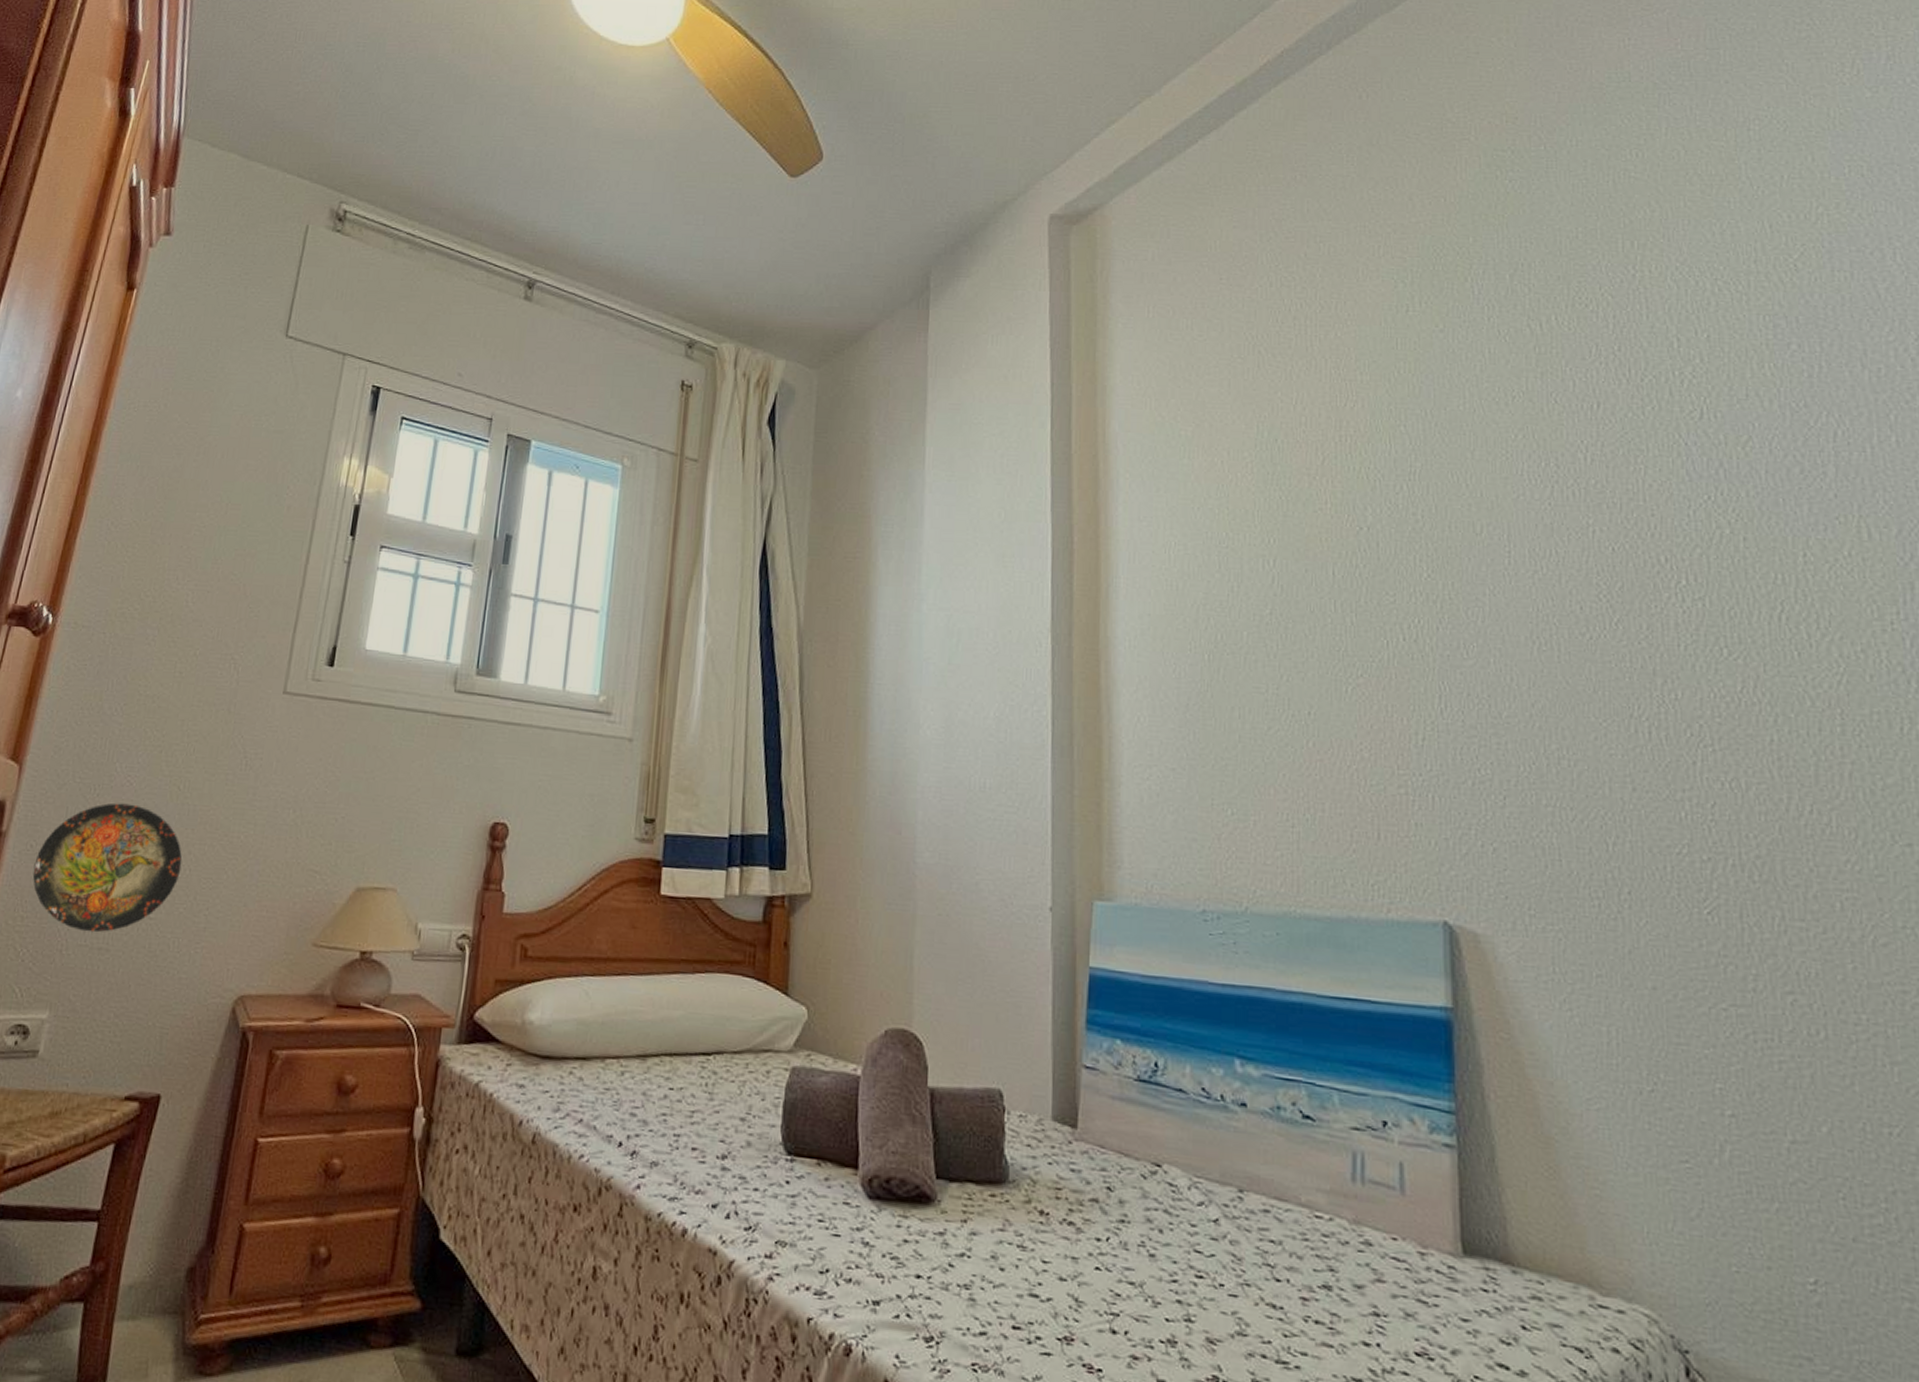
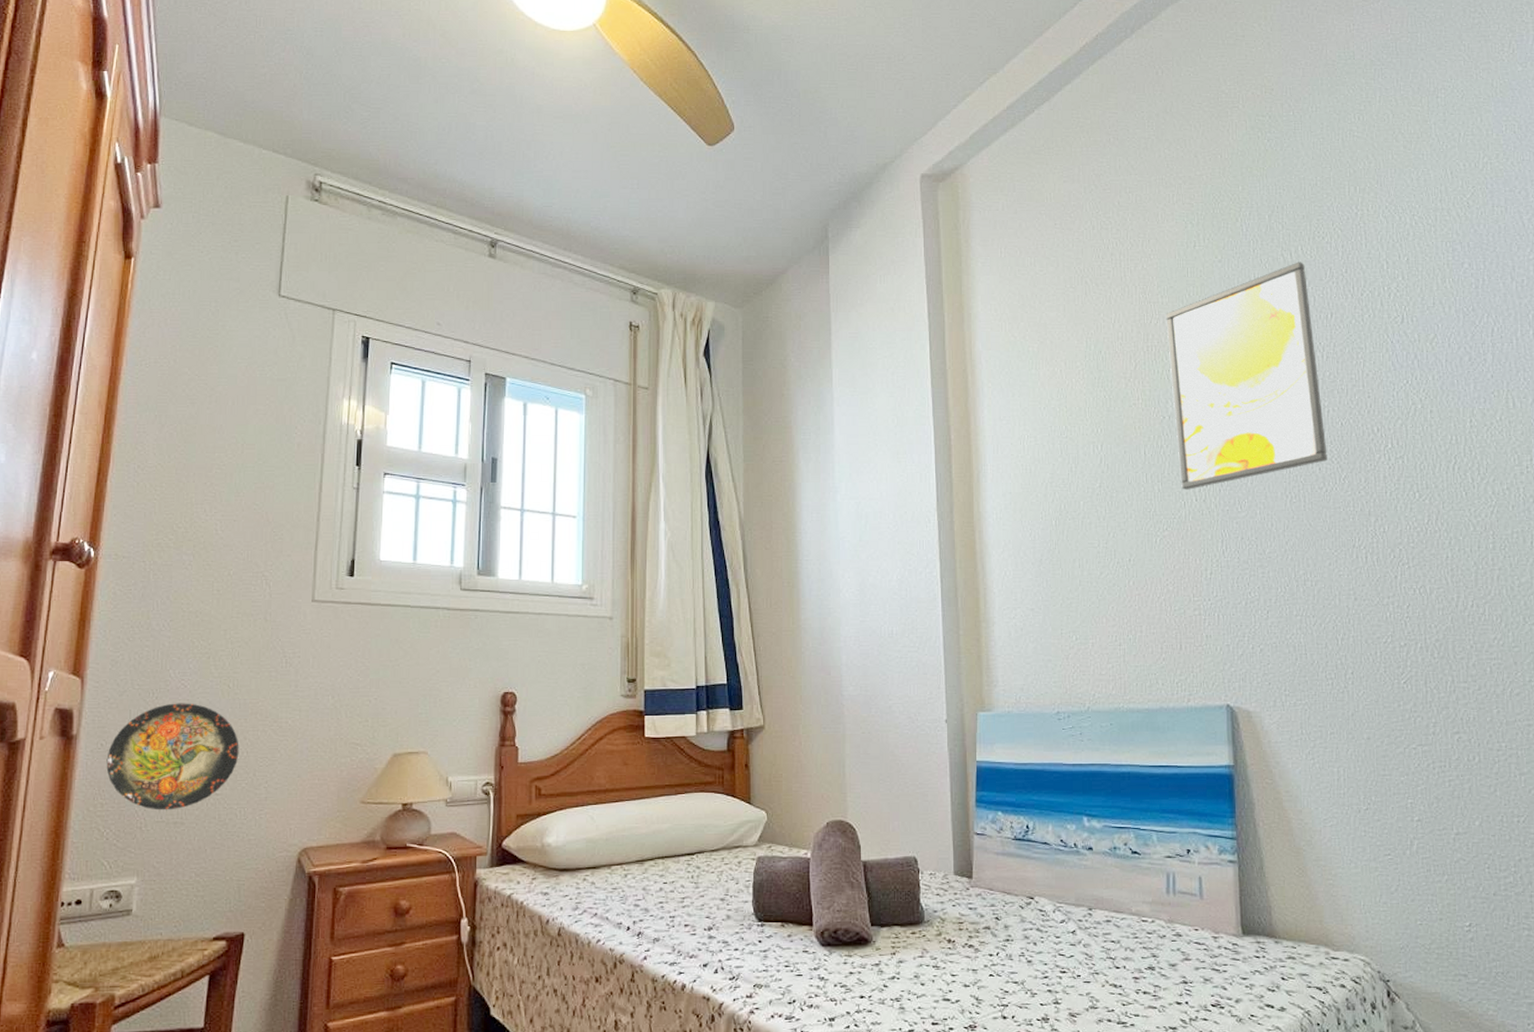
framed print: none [1366,335,1592,625] -> present [1166,262,1327,490]

